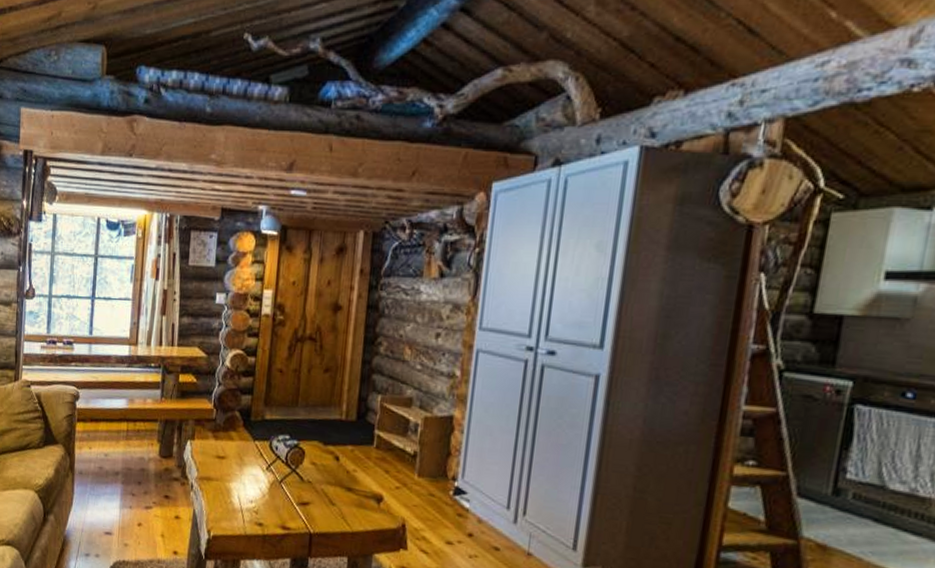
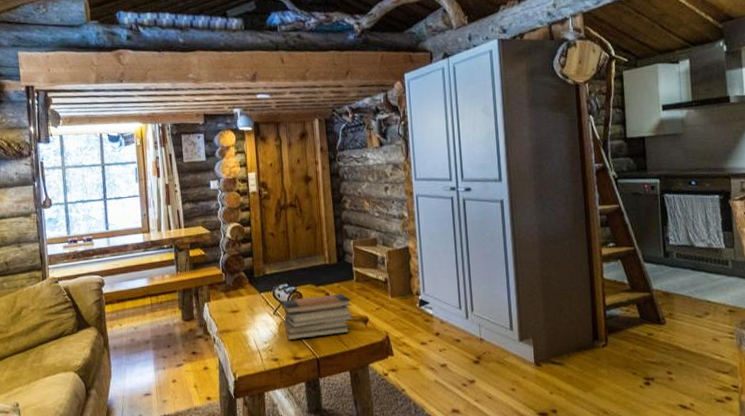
book stack: none [276,454,366,510] -> present [281,293,353,340]

